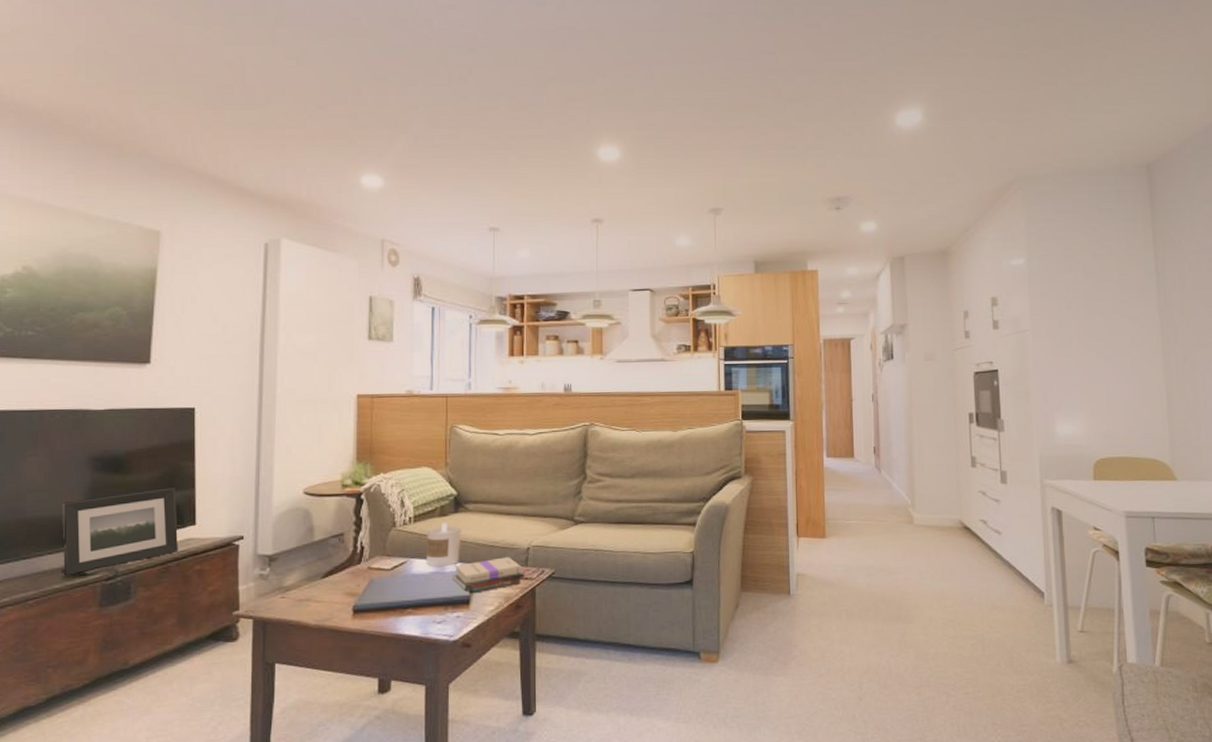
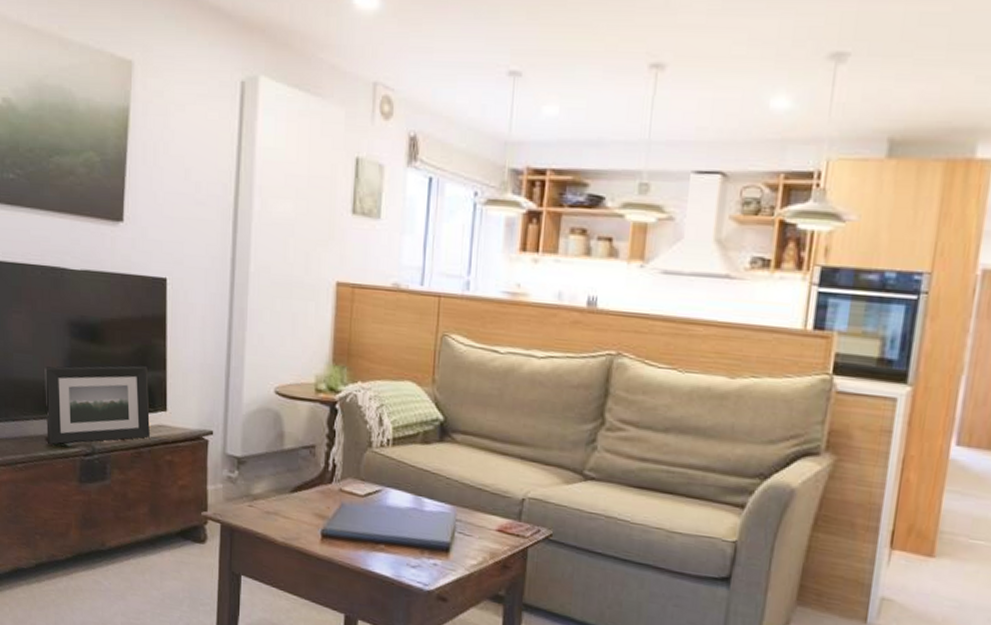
candle: present [426,523,461,568] -> none [403,452,446,505]
books: present [453,557,525,594] -> none [432,504,517,542]

